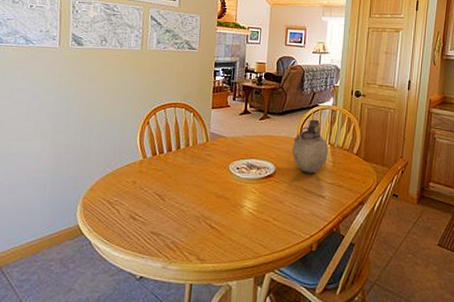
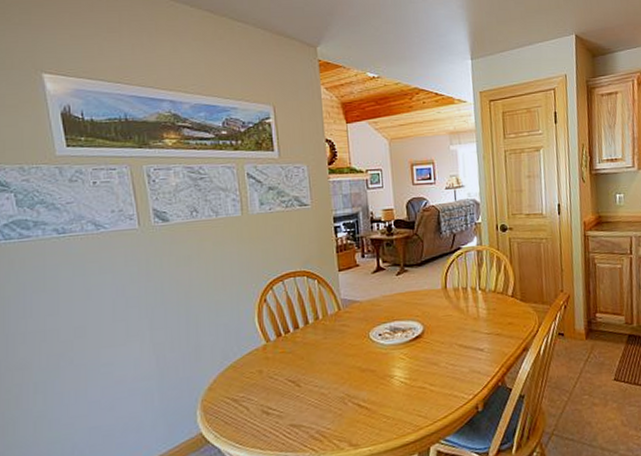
vase: present [292,119,328,174] -> none [438,264,481,327]

